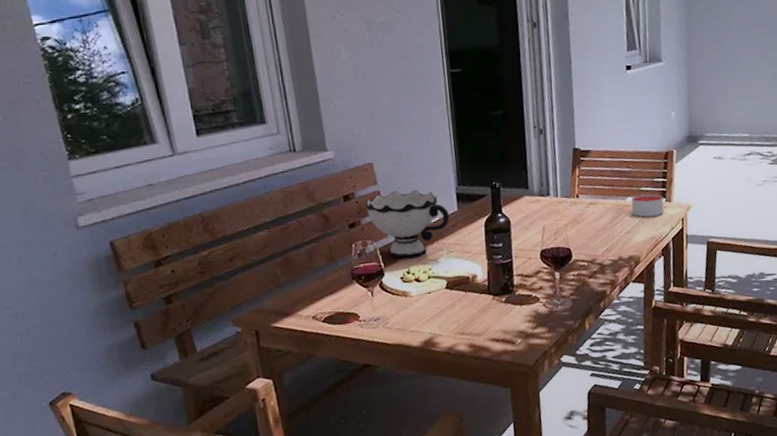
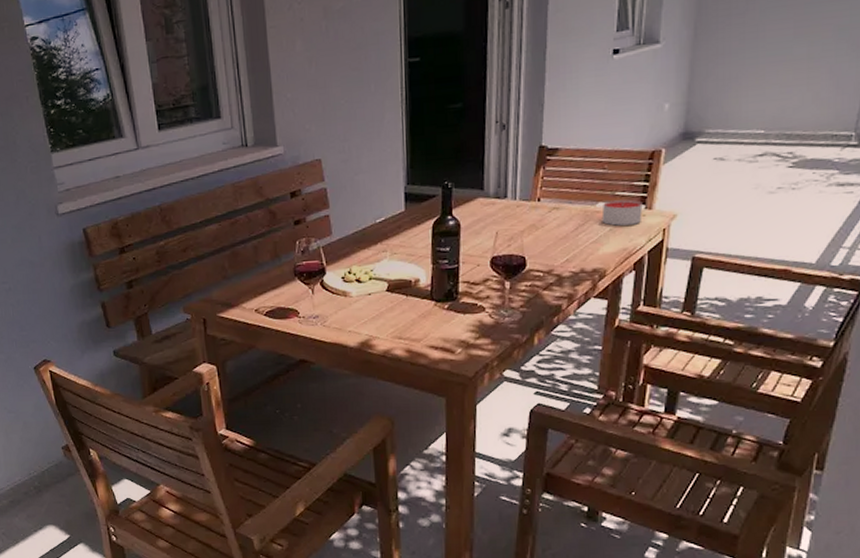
bowl: present [365,190,450,259] -> none [311,188,396,259]

